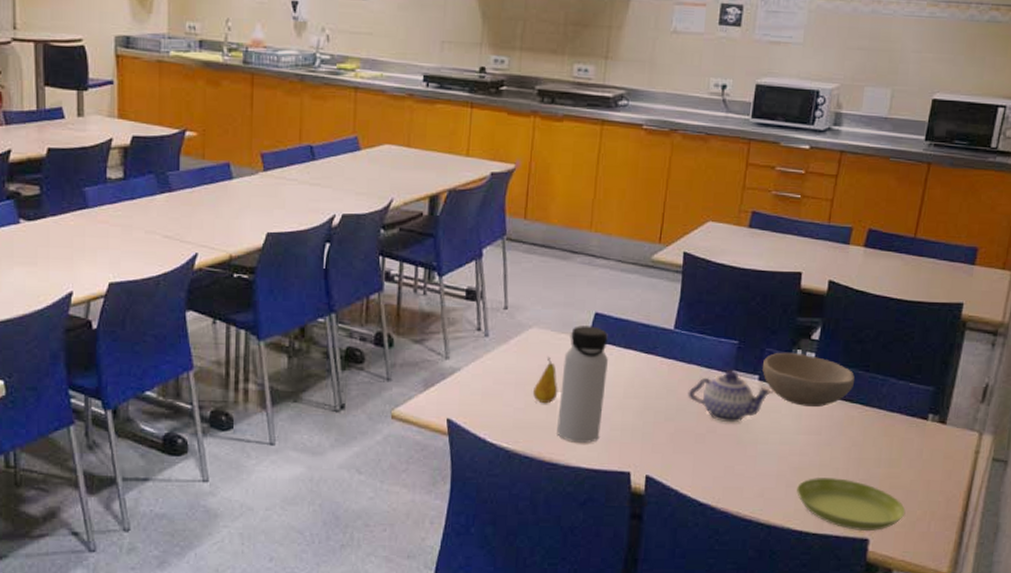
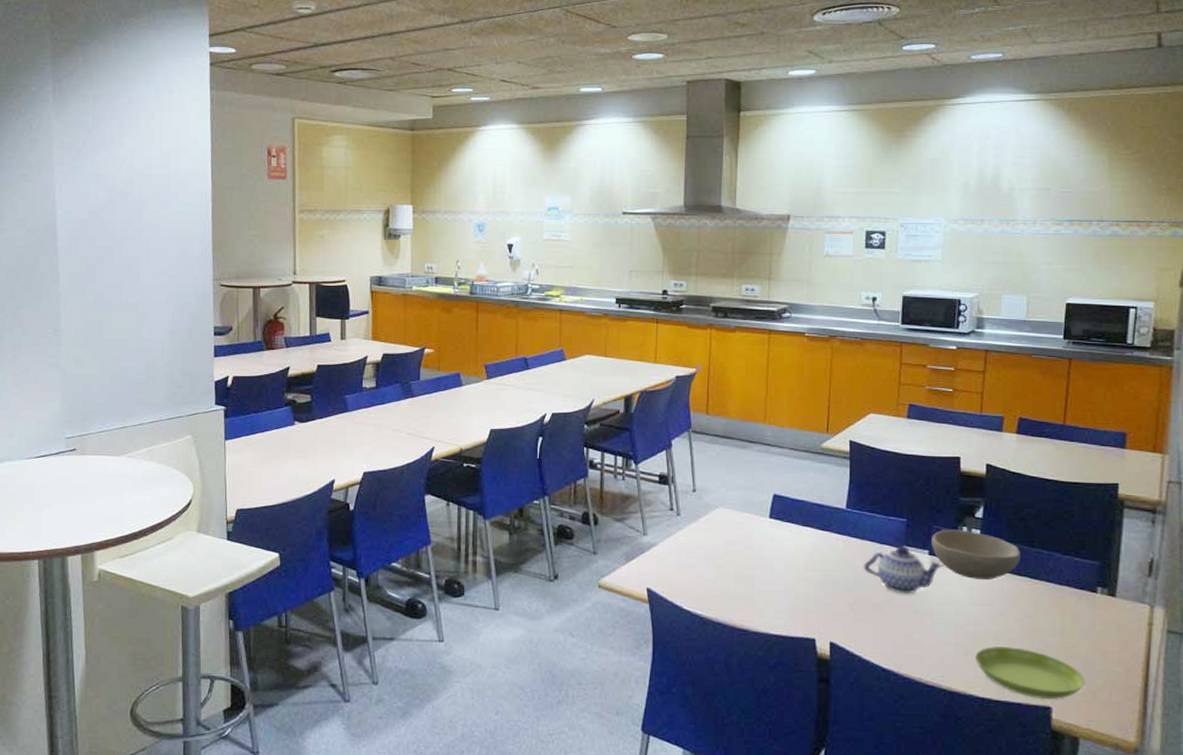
fruit: present [533,356,558,404] -> none [722,533,745,576]
water bottle: present [557,325,608,443] -> none [746,506,788,611]

